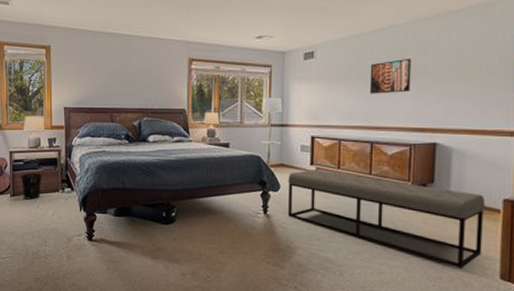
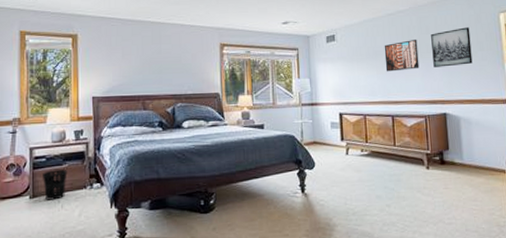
bench: present [288,169,486,269] -> none [321,145,496,229]
wall art: none [428,45,480,91] -> present [431,27,473,67]

